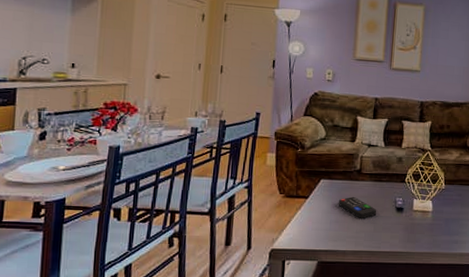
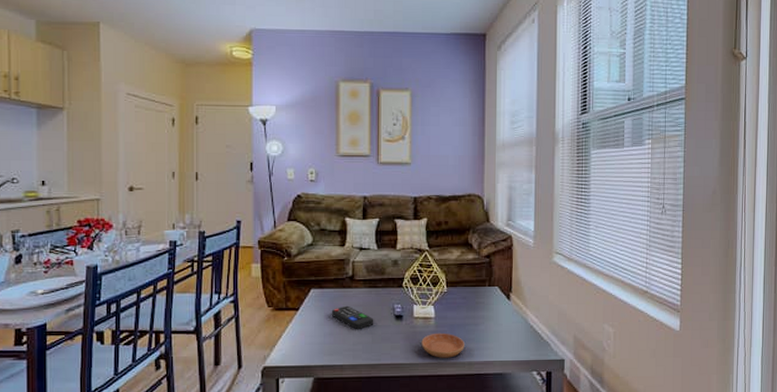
saucer: none [418,225,457,249] -> present [421,332,464,358]

